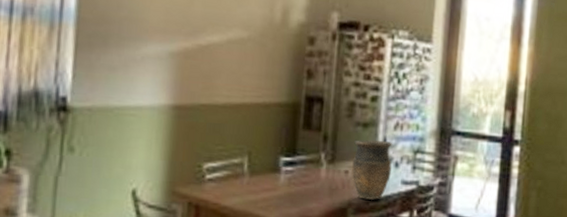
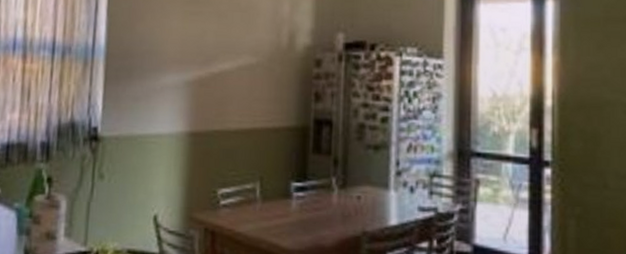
vase: present [351,139,393,200] -> none [363,163,407,228]

